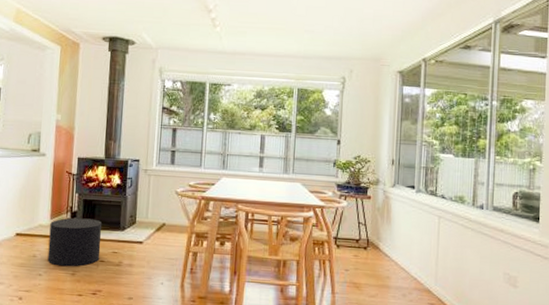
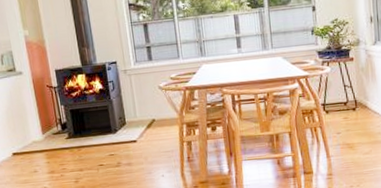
stool: present [47,217,102,267] -> none [43,127,99,177]

